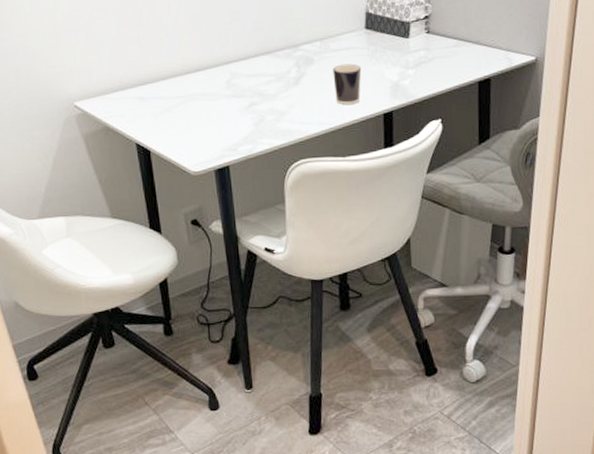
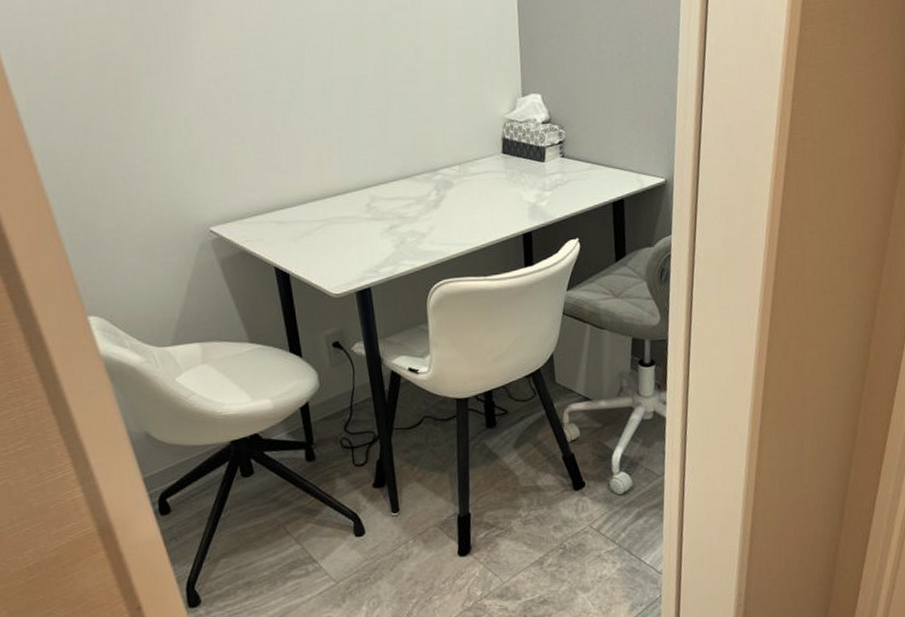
mug: present [333,63,362,104] -> none [472,186,500,226]

